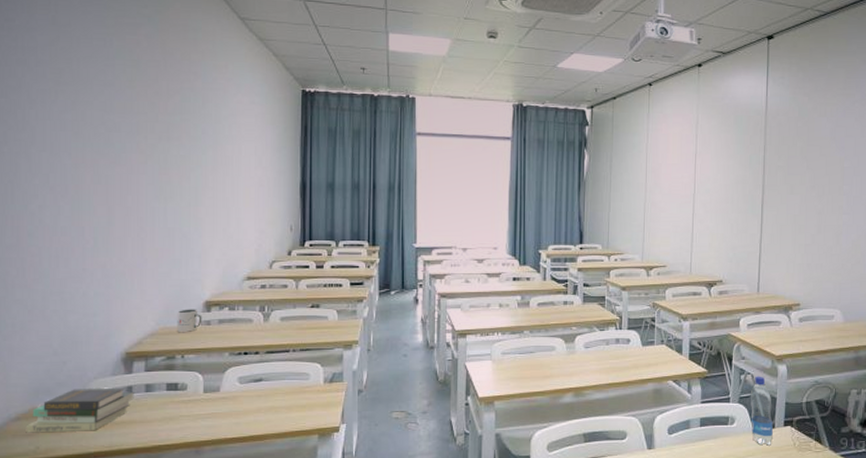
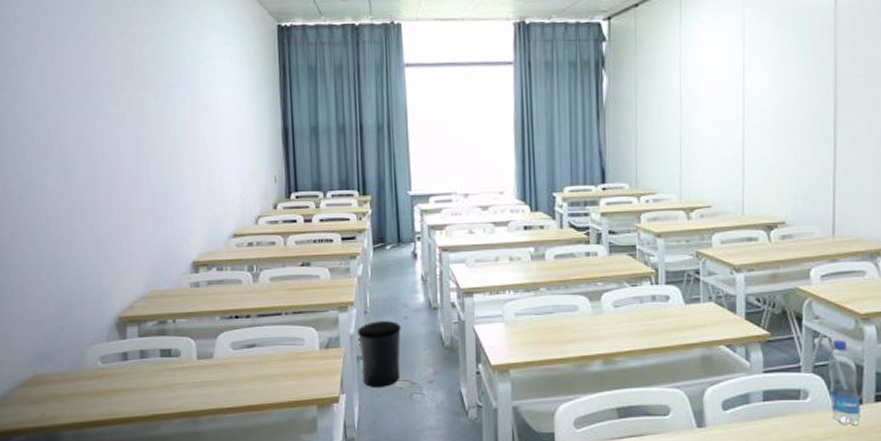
books: present [26,389,134,433] -> none [30,355,130,400]
mug: present [177,309,202,333] -> none [165,270,191,296]
waste bin: none [360,358,400,417] -> present [358,321,401,387]

